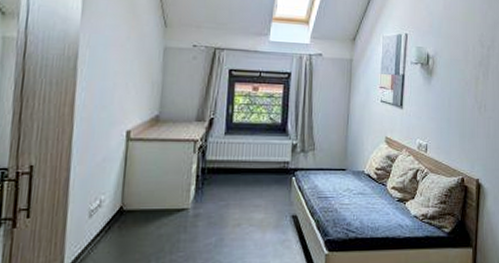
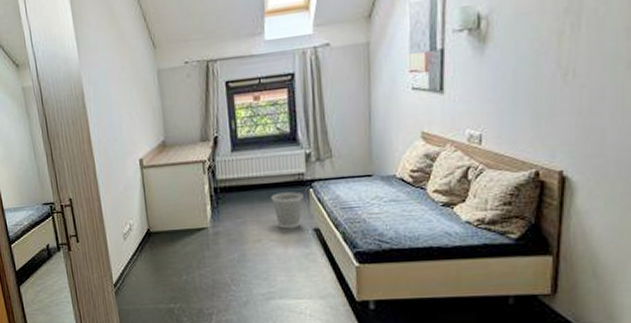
wastebasket: none [256,178,286,214] -> present [271,192,303,229]

